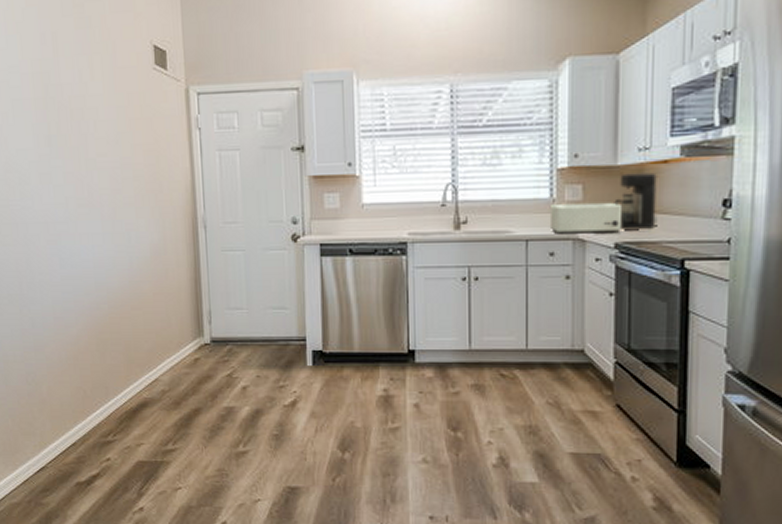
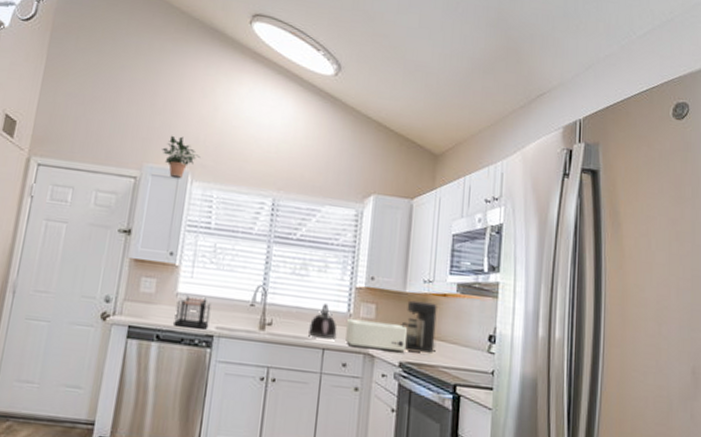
potted plant: none [319,32,363,82] -> present [162,135,201,179]
dish rack: none [364,206,401,239] -> present [174,296,212,330]
kettle: none [509,192,540,230] -> present [308,304,337,340]

